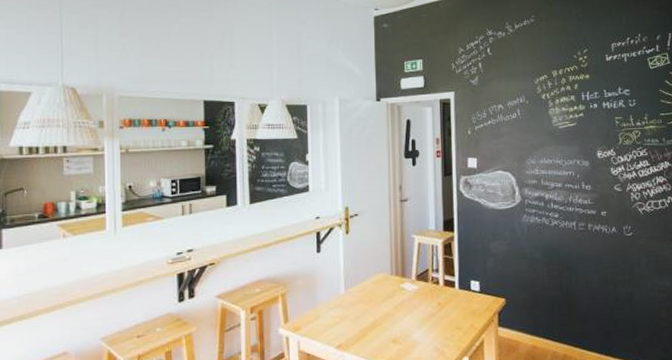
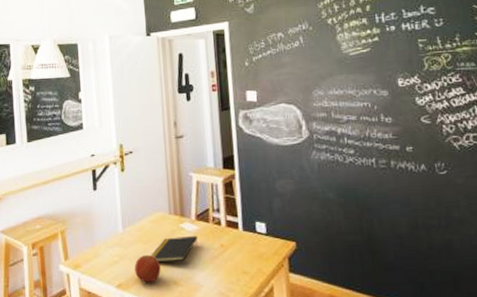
fruit: none [355,315,381,342] -> present [134,255,161,283]
notepad: none [372,295,417,322] -> present [151,235,198,263]

